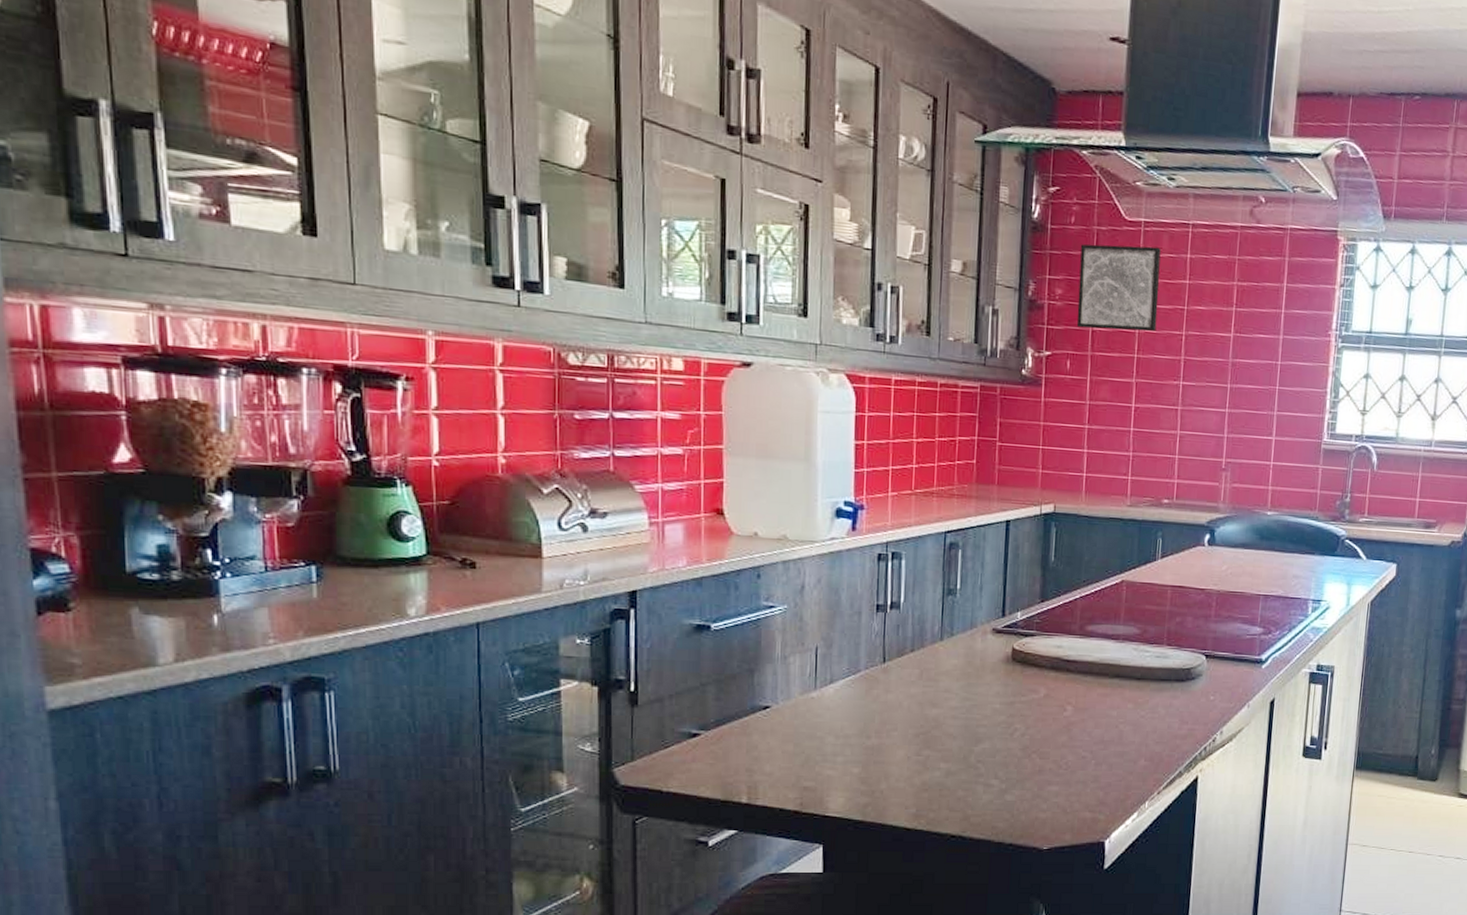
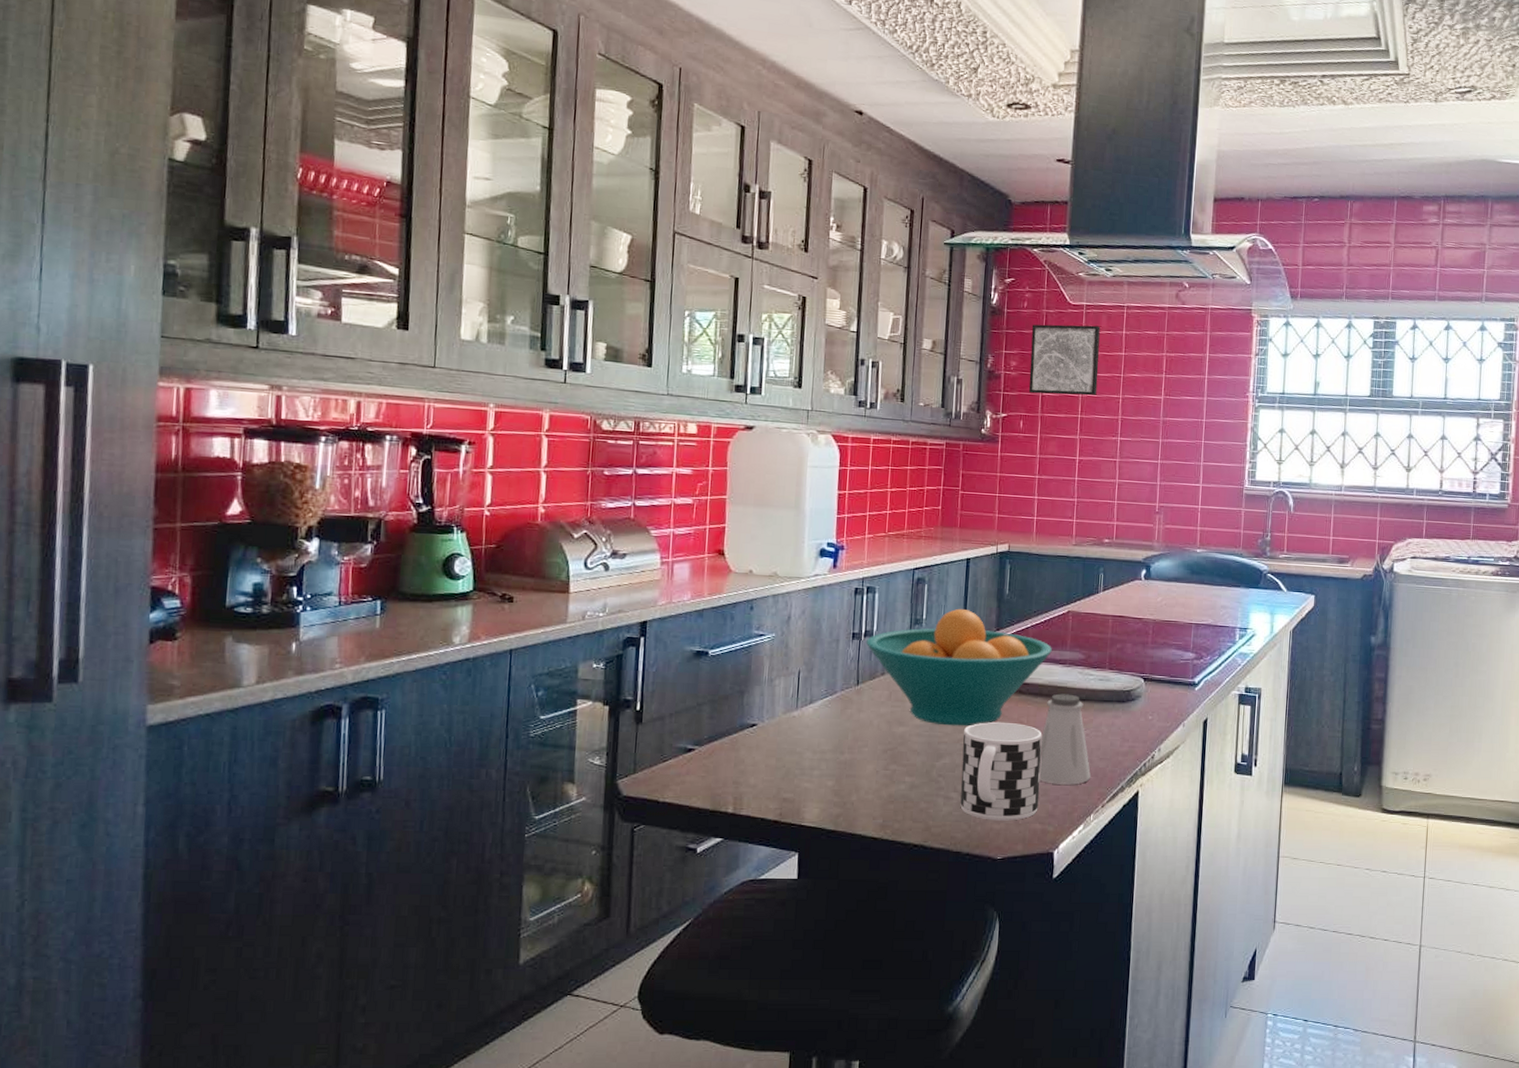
fruit bowl: none [892,577,1104,708] -> present [865,608,1052,726]
cup: none [1002,703,1093,809] -> present [960,721,1042,821]
saltshaker: none [1088,672,1146,770] -> present [1038,693,1091,785]

